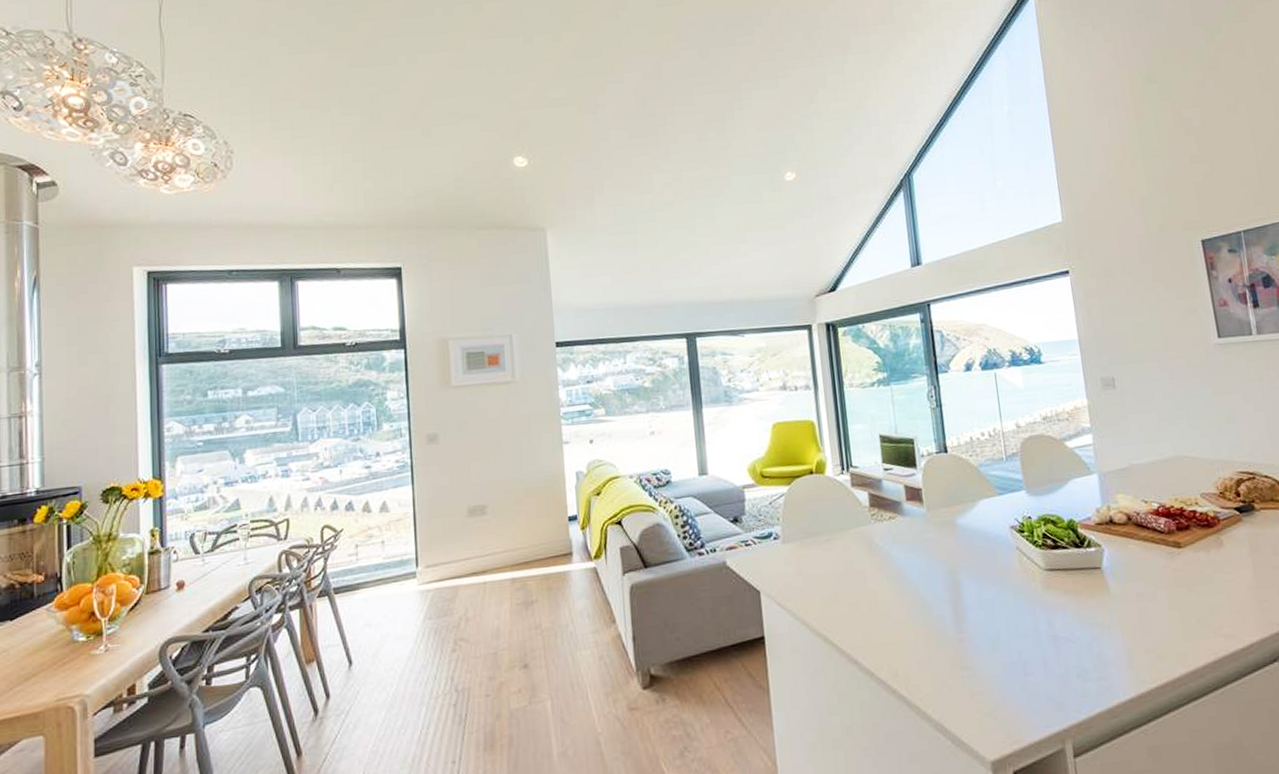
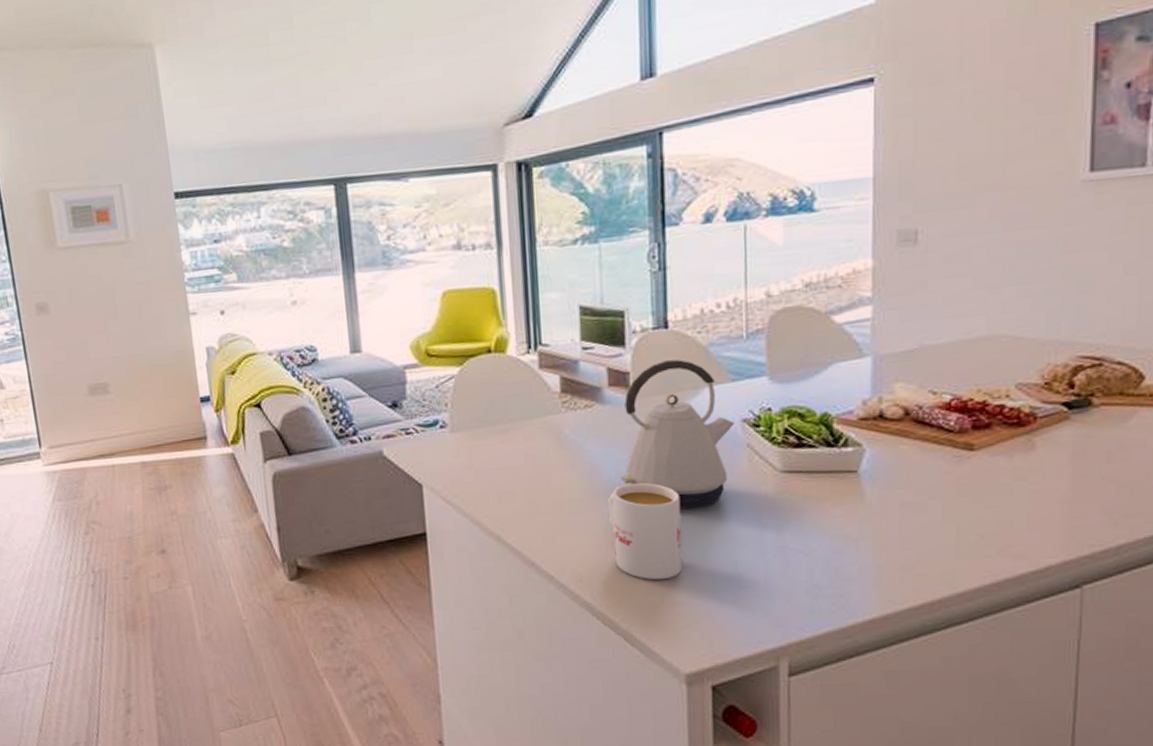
mug: none [913,583,979,672] -> present [607,482,683,580]
kettle: none [919,478,1005,606] -> present [620,359,734,509]

